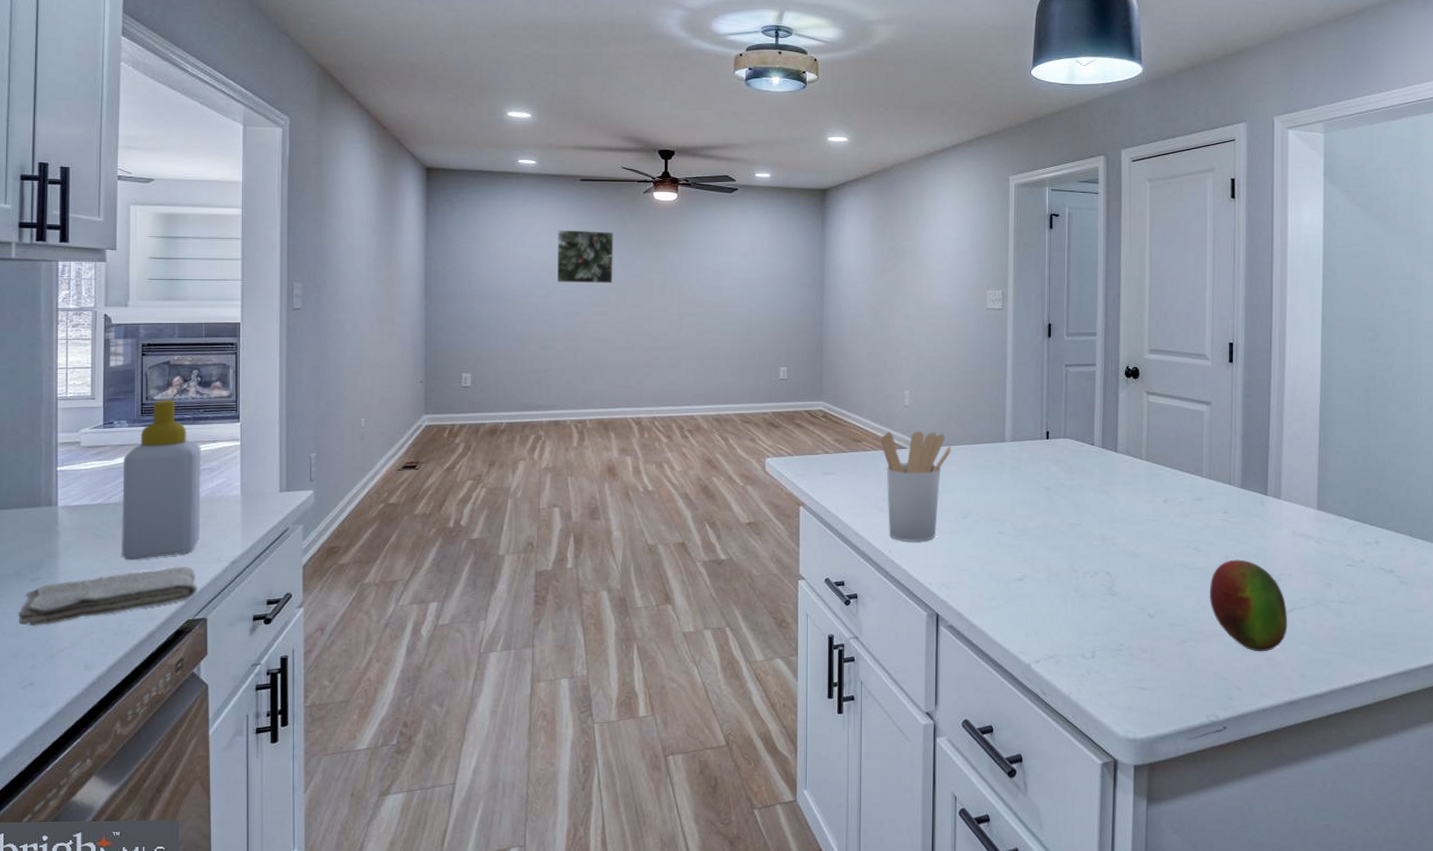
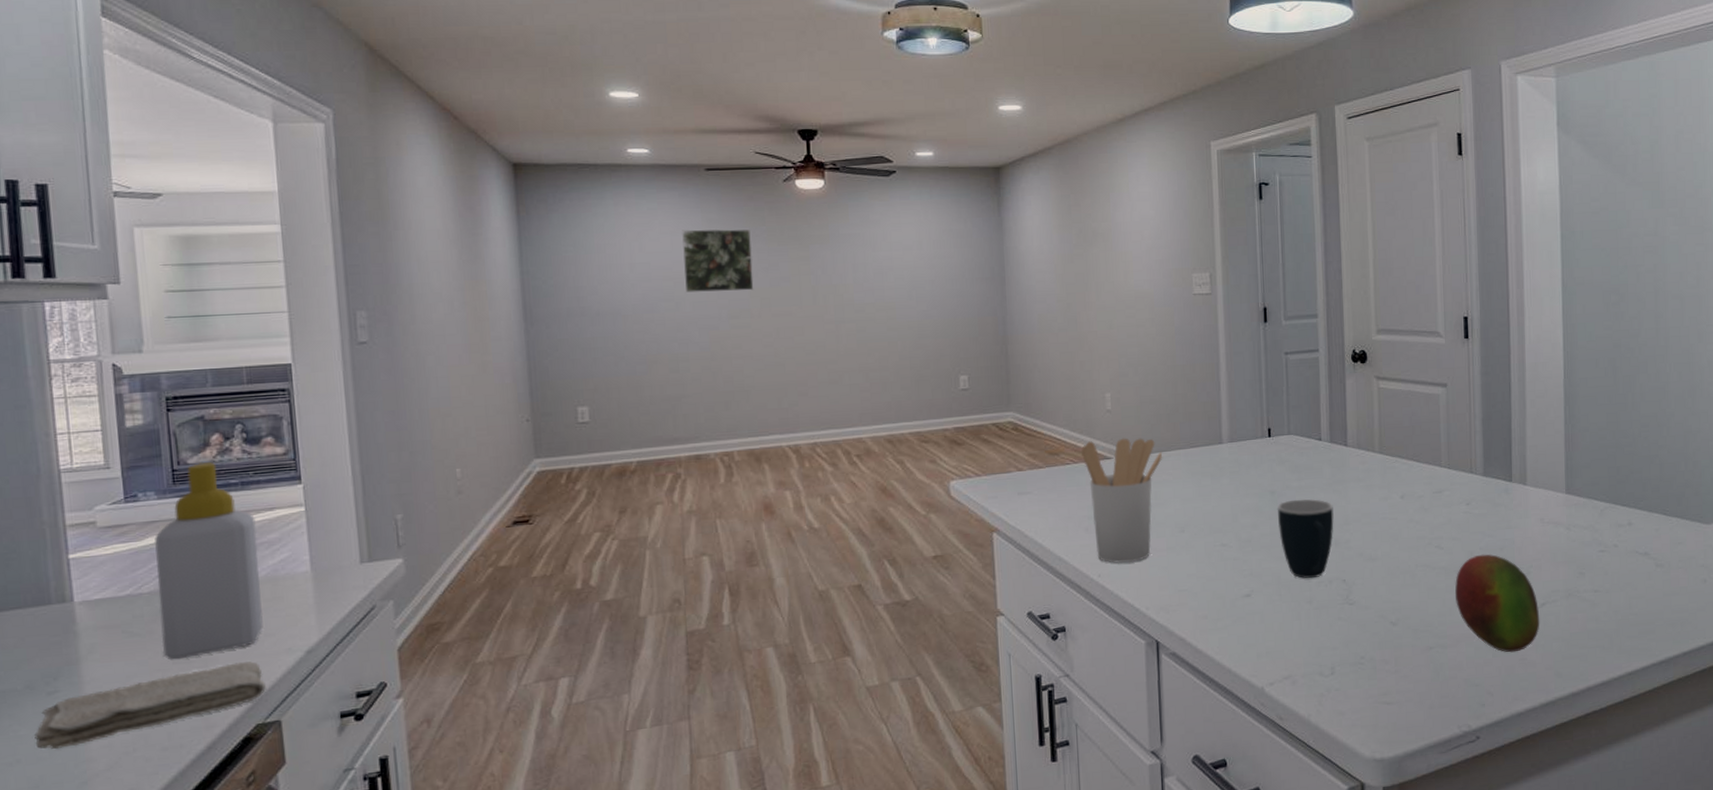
mug: none [1050,497,1102,569] -> present [1277,499,1334,579]

